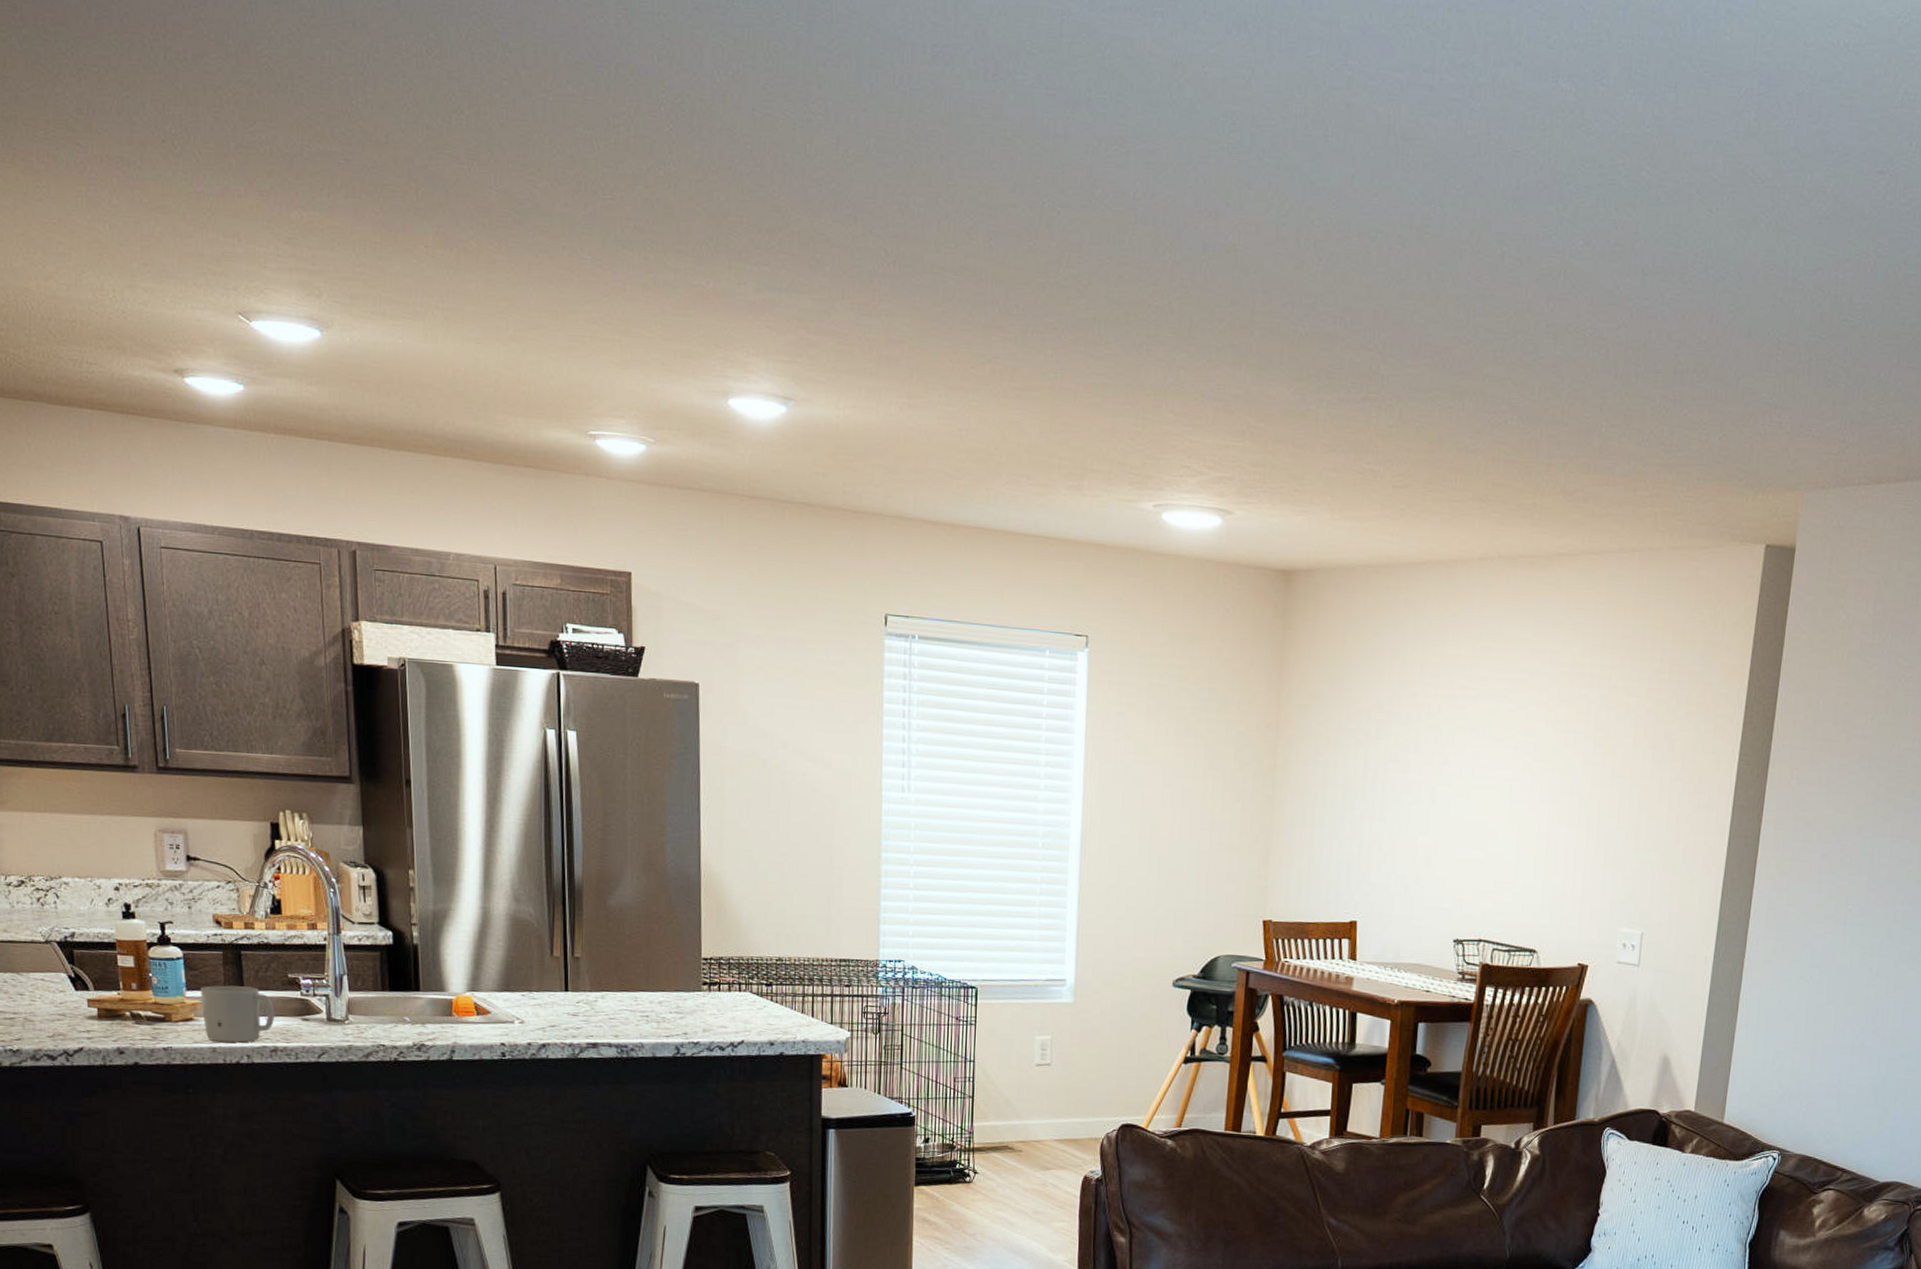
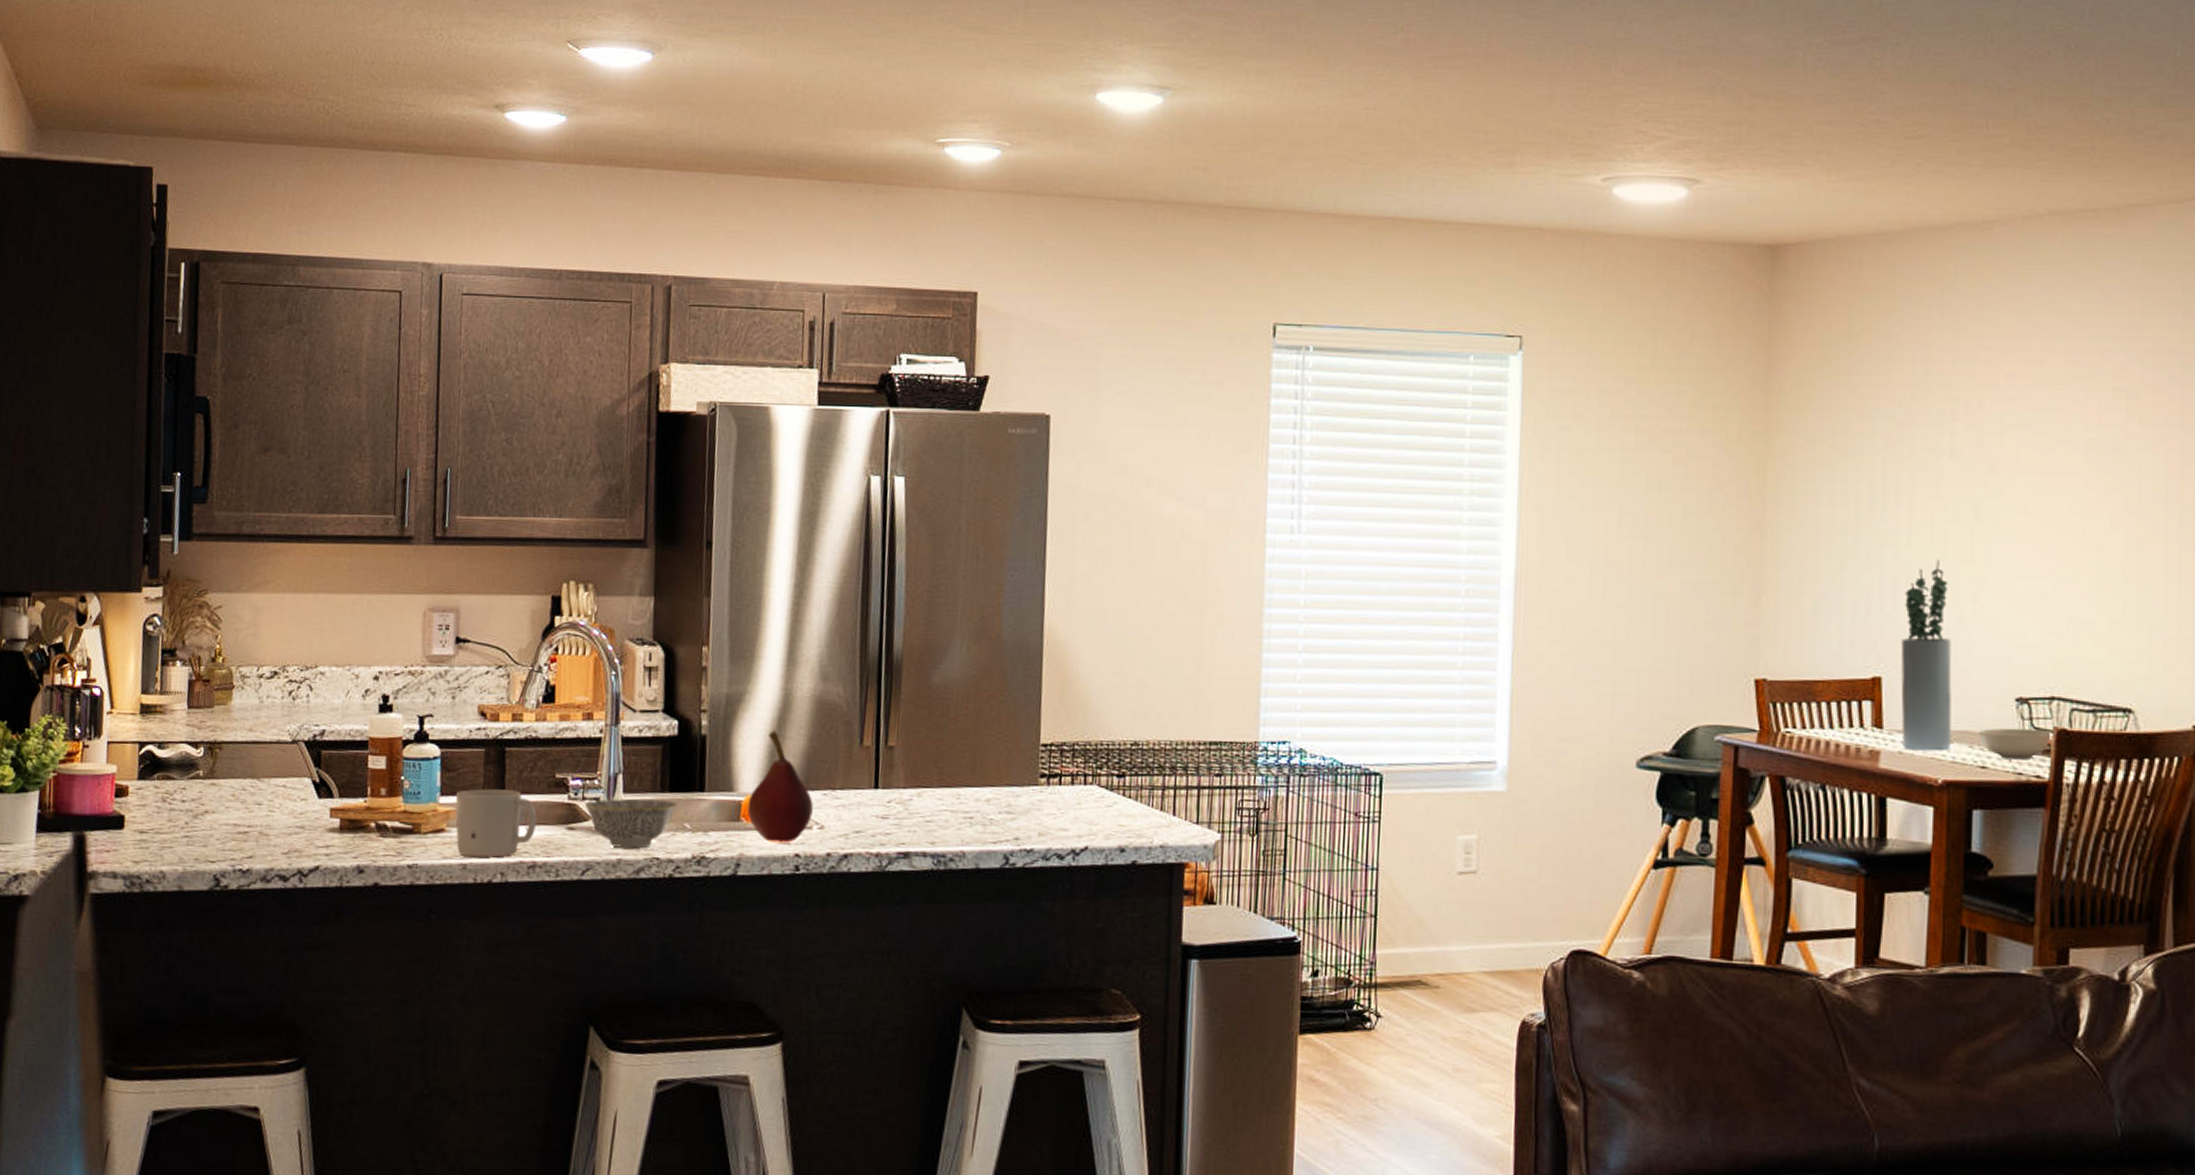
bowl: none [316,995,397,1037] -> present [584,798,678,849]
fruit: none [457,941,514,1034] -> present [747,730,813,843]
vase: none [1370,831,1409,979] -> present [1900,560,1952,751]
bowl: none [1425,962,1480,986] -> present [1978,728,2055,760]

